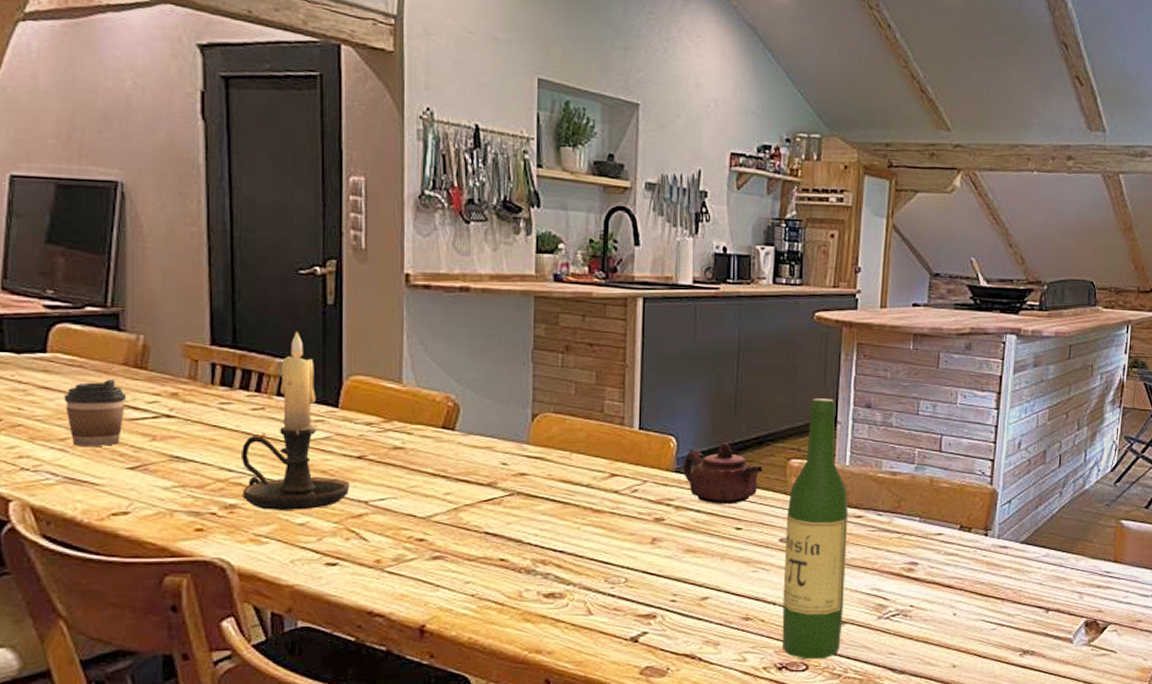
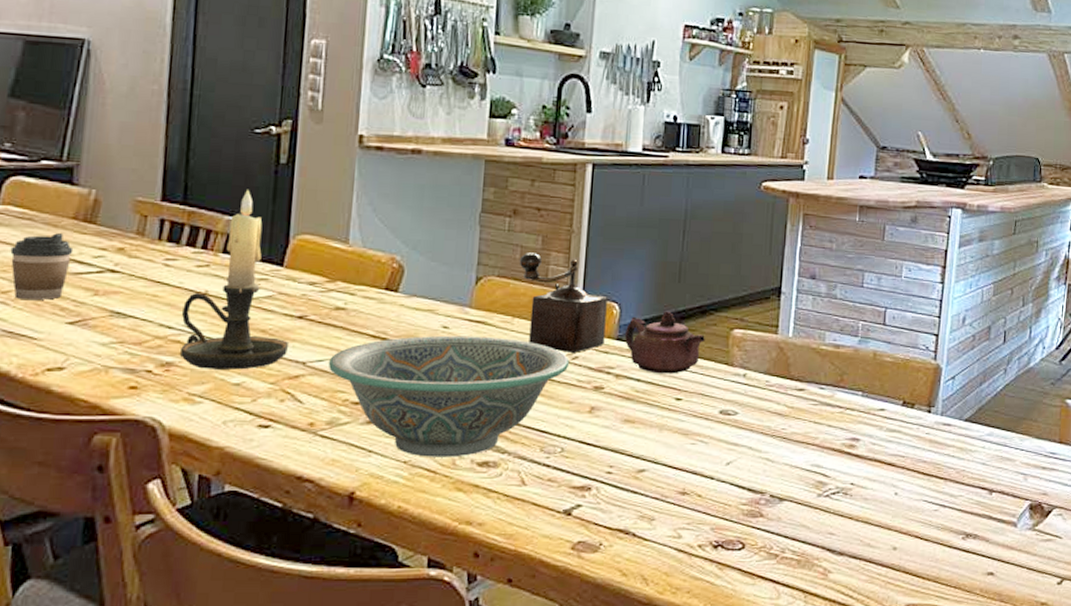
decorative bowl: none [391,472,629,590] -> present [329,335,570,457]
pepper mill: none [574,388,664,486] -> present [519,252,607,353]
wine bottle: present [782,398,849,660] -> none [719,268,790,538]

